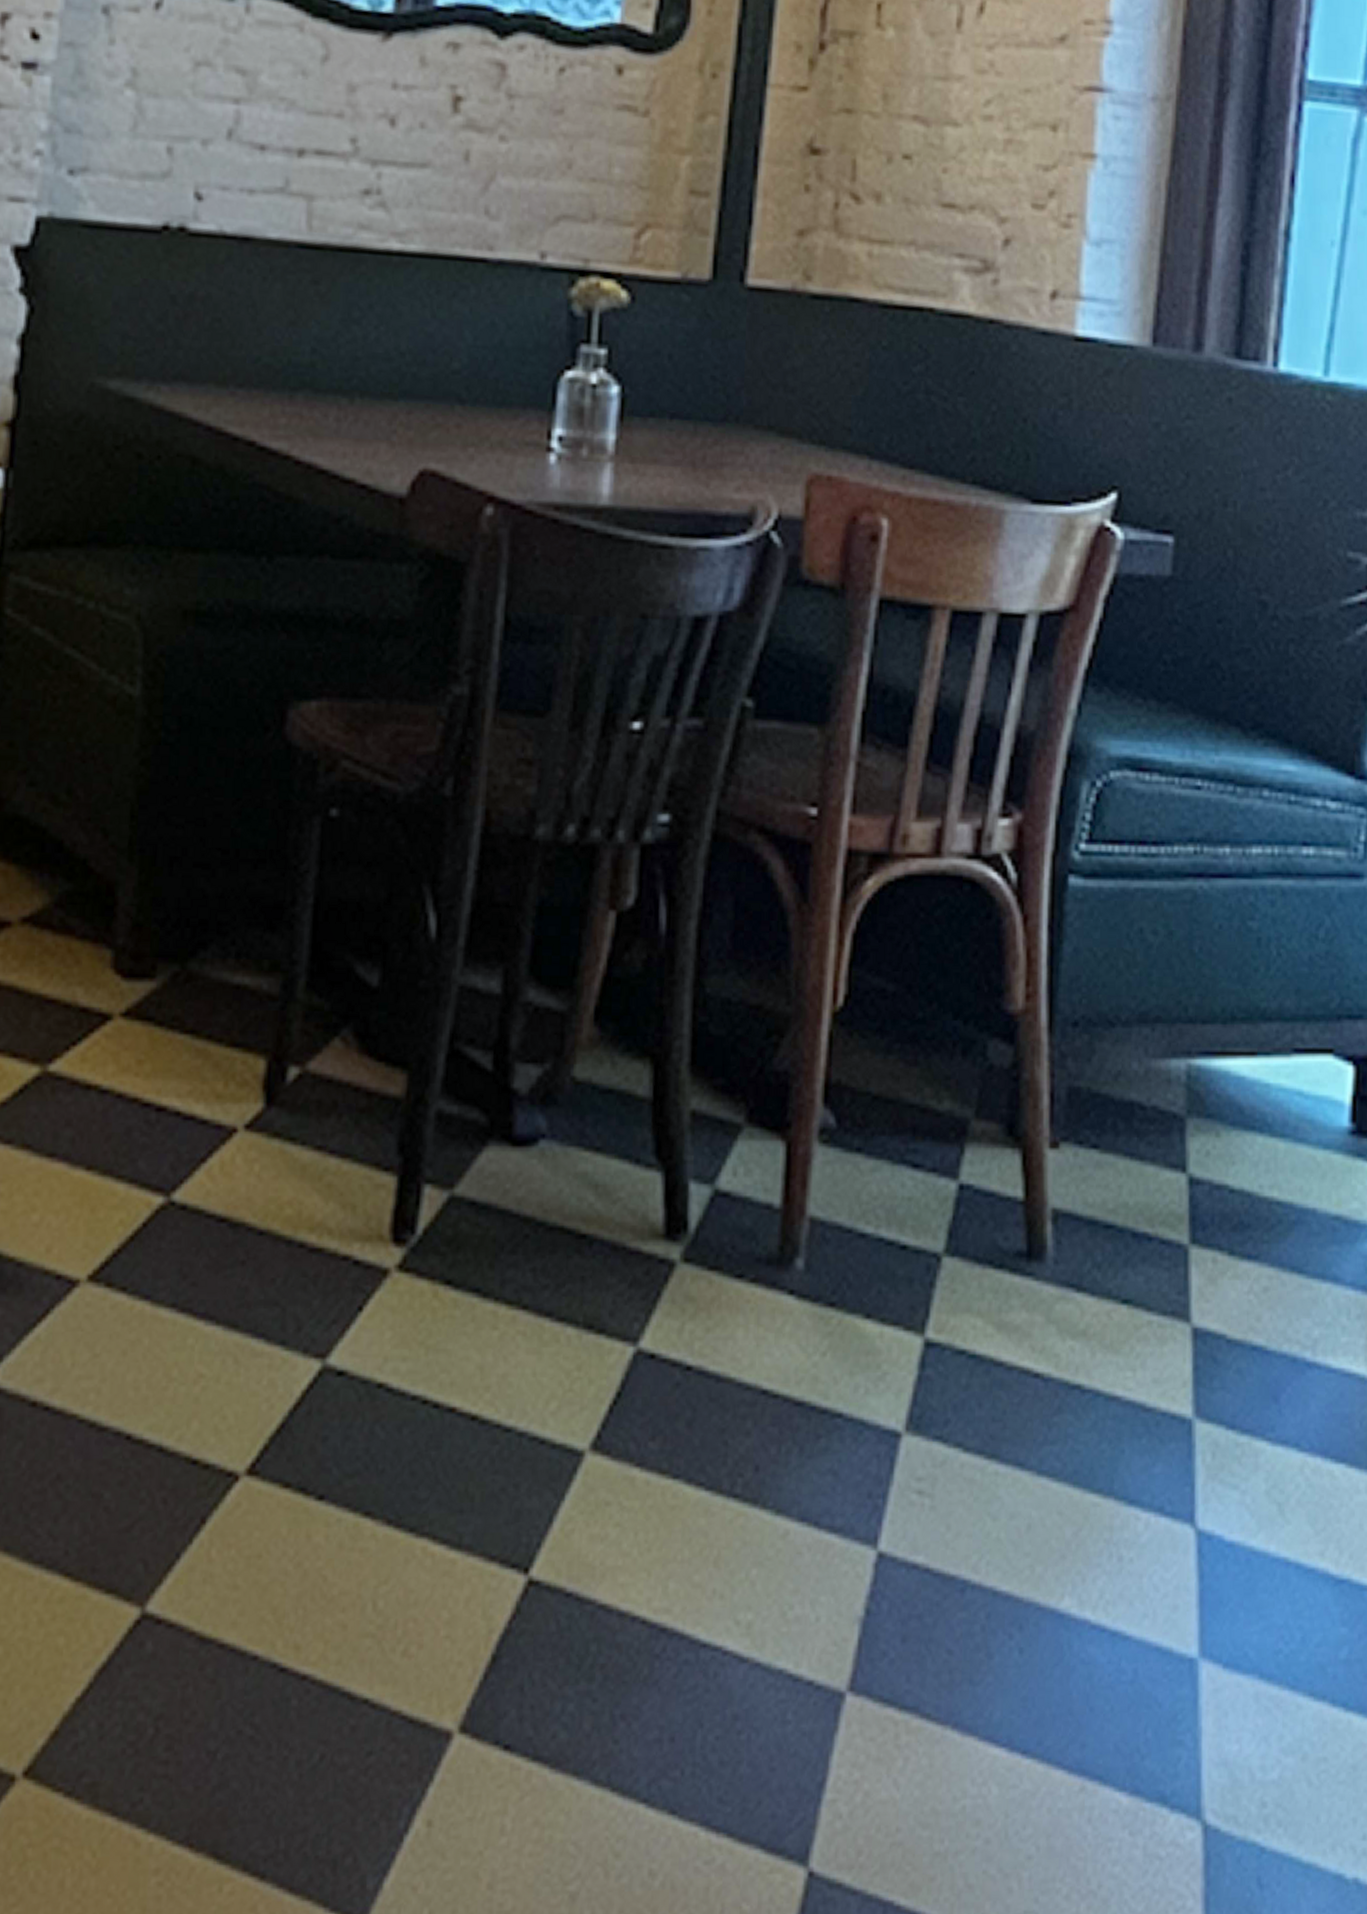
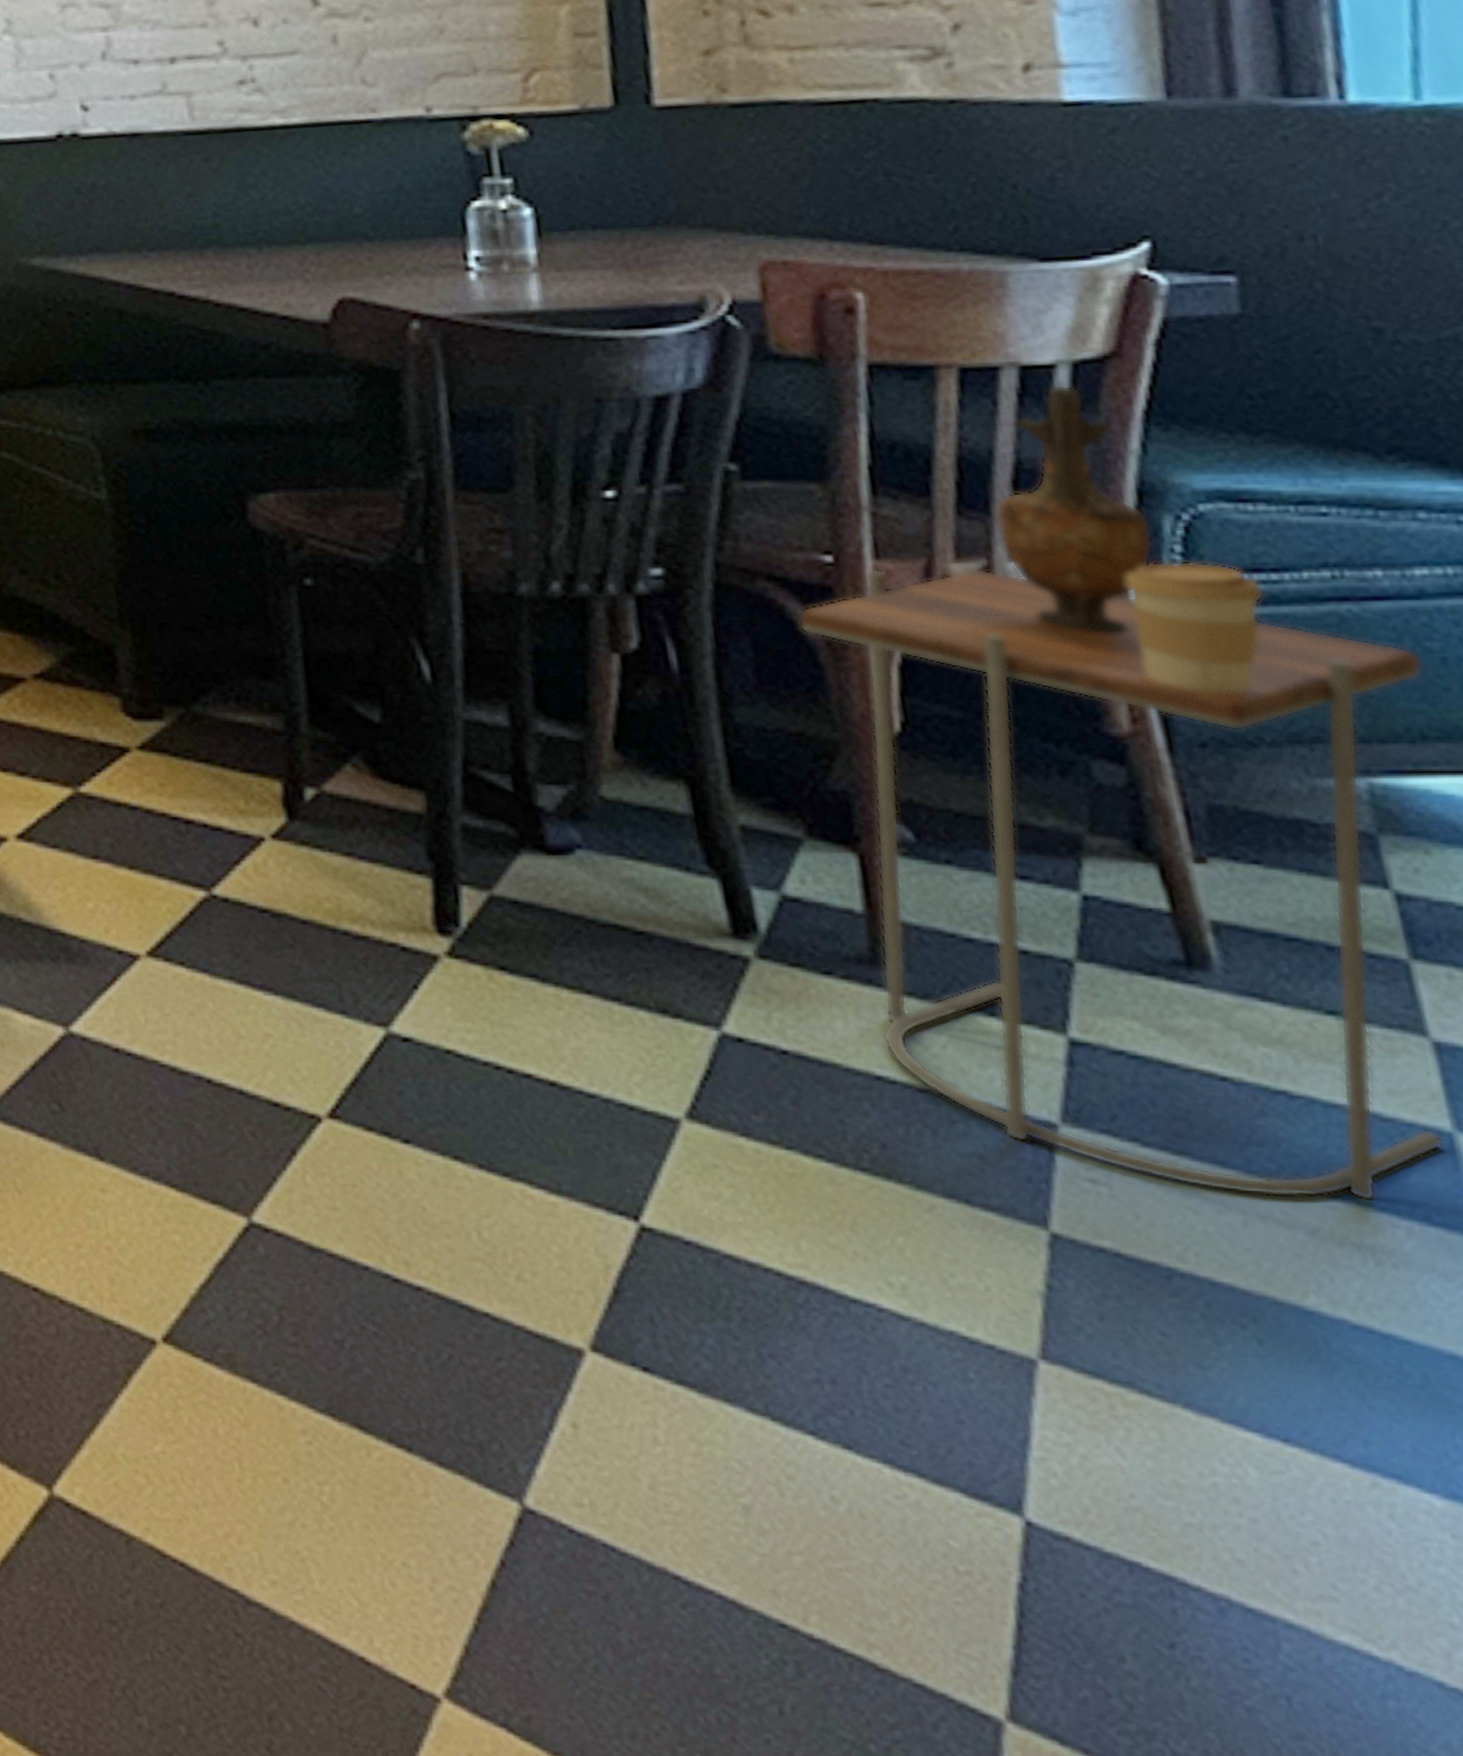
side table: none [775,824,1244,1497] -> present [798,568,1446,1202]
vase: none [954,635,1071,903] -> present [994,384,1153,633]
coffee cup: none [1044,829,1144,971] -> present [1125,561,1265,694]

